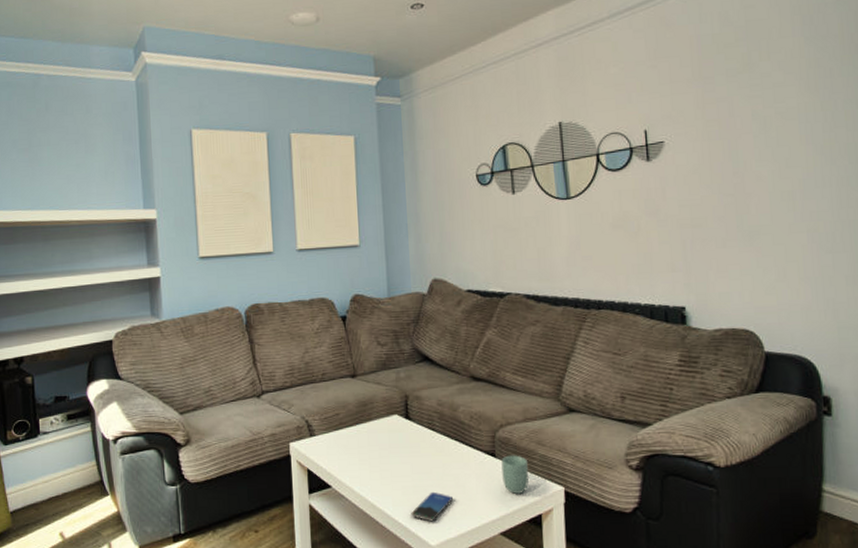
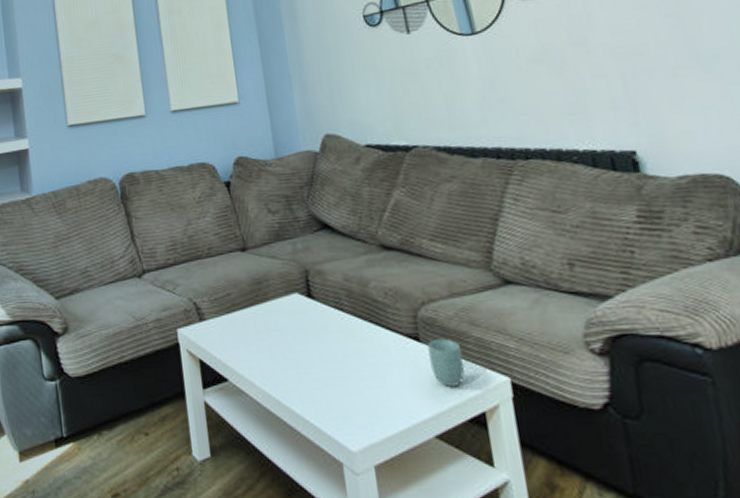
smartphone: present [411,491,453,522] -> none [324,384,373,422]

